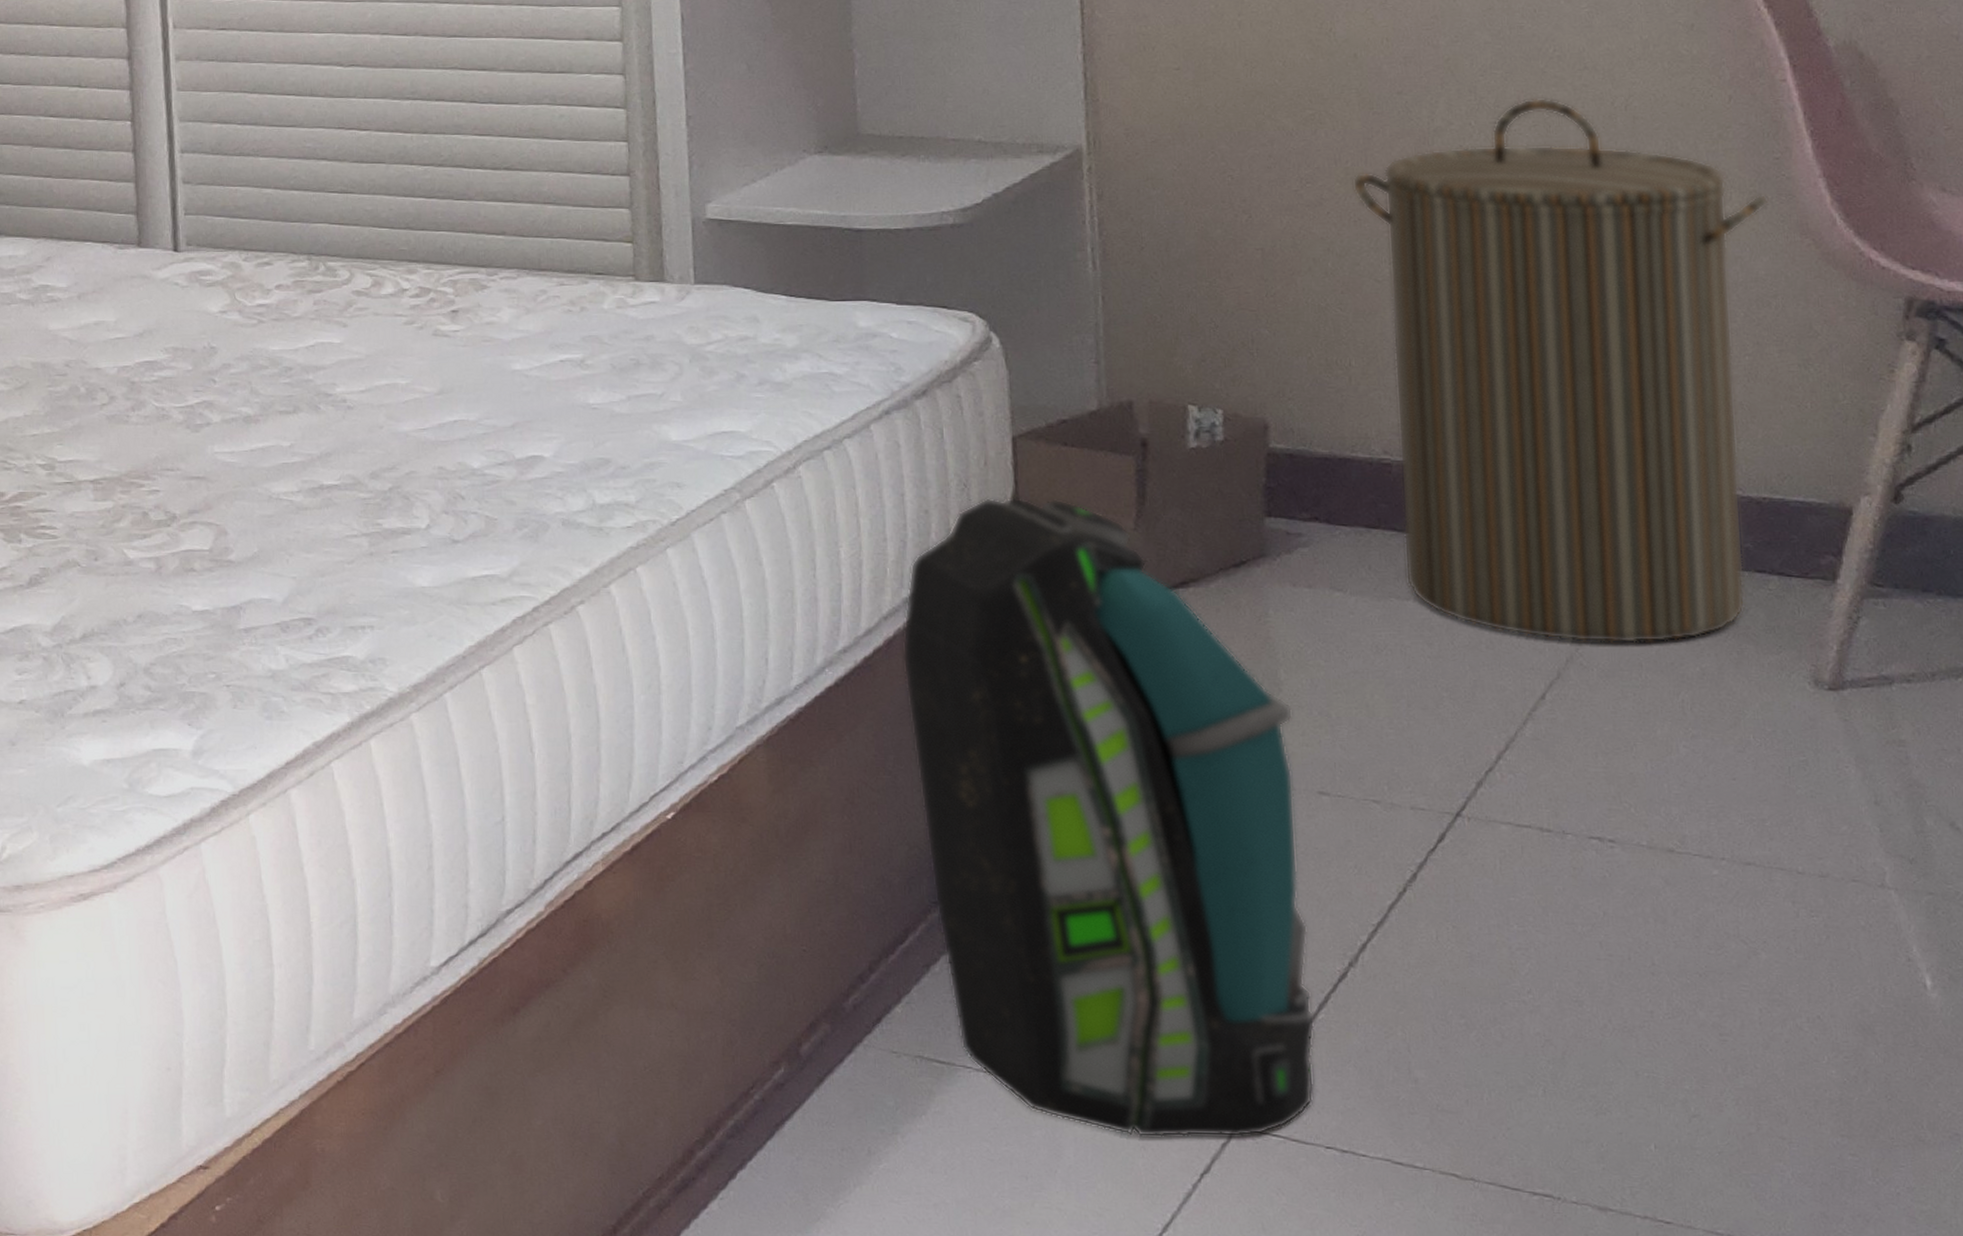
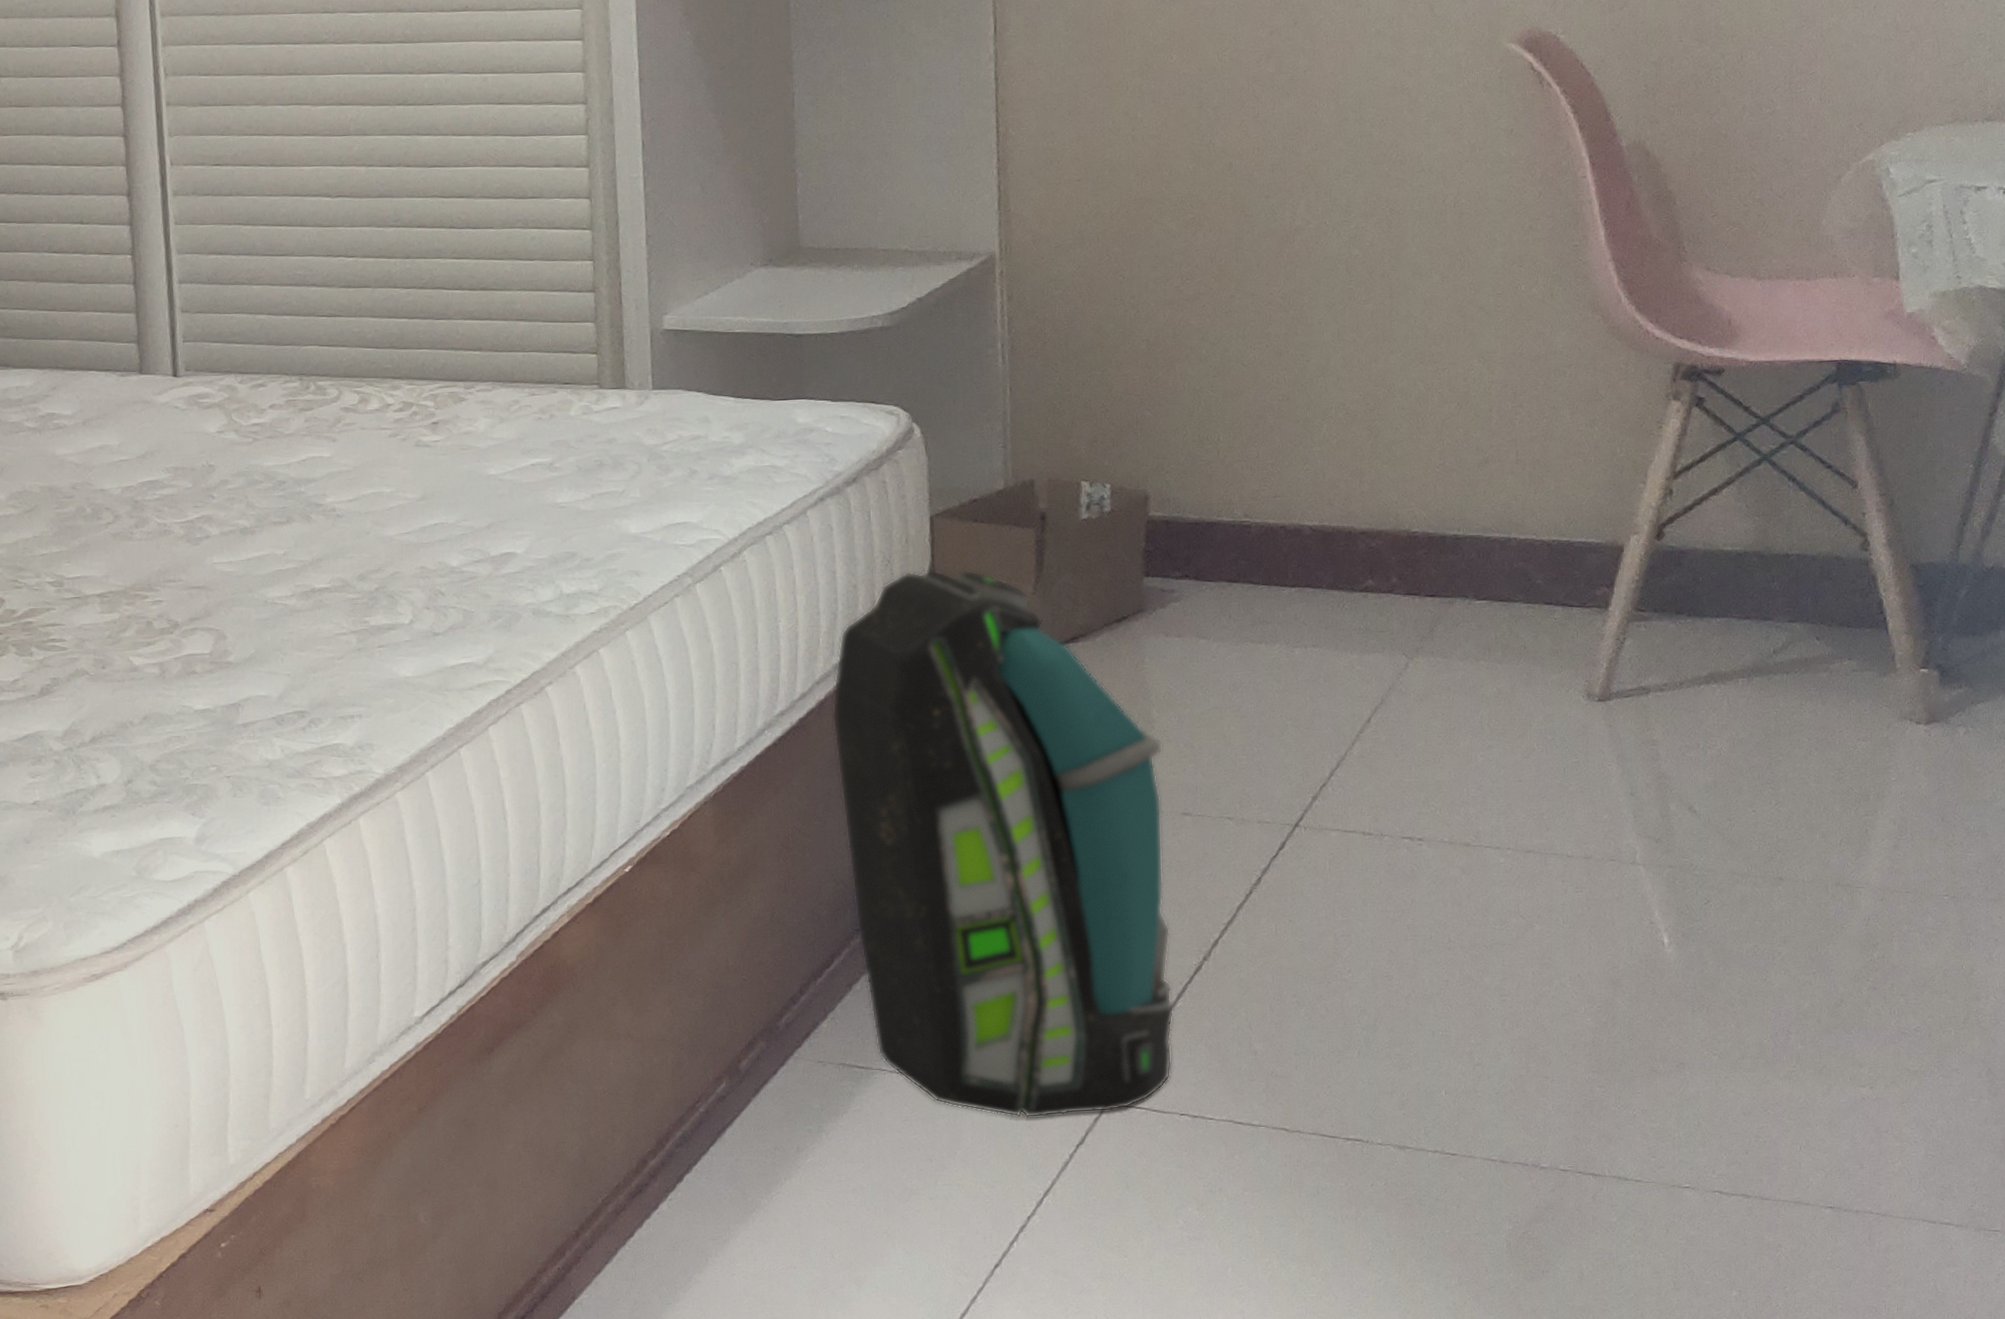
laundry hamper: present [1352,97,1769,644] -> none [1225,197,1568,672]

